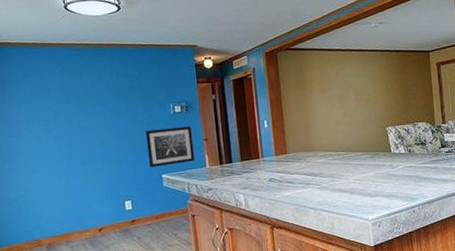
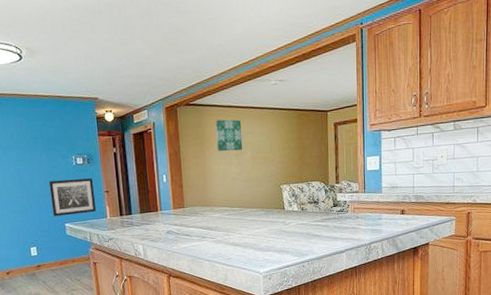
wall art: none [316,62,346,95] -> present [215,119,243,151]

